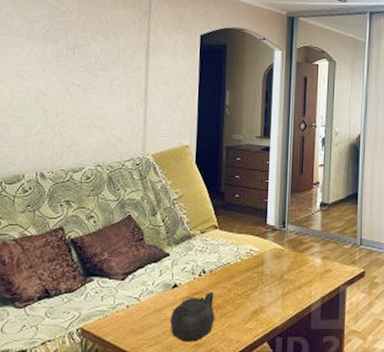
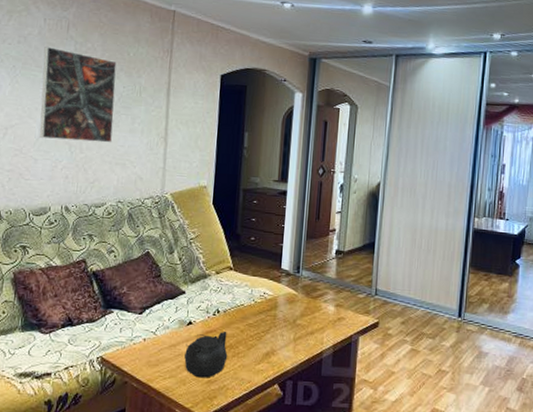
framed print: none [12,10,94,106] -> present [40,46,117,143]

